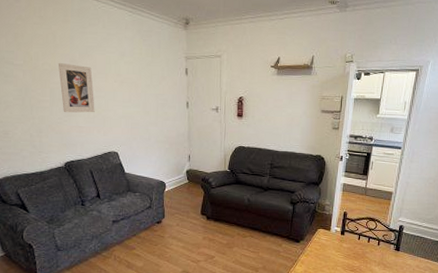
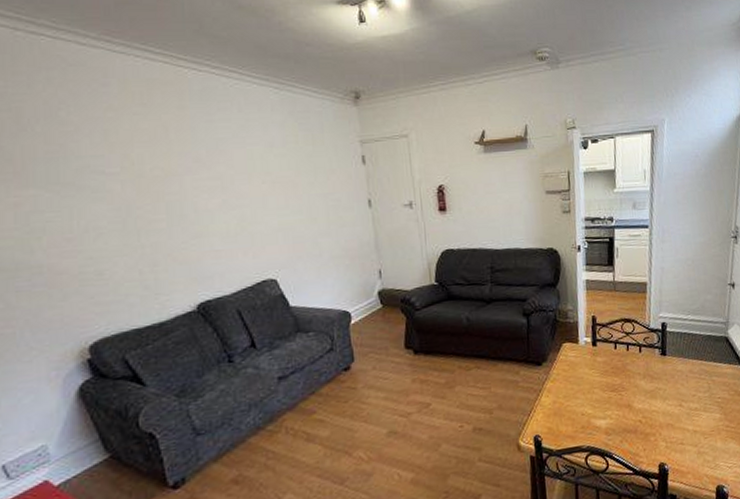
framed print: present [58,63,95,113] -> none [174,165,237,234]

